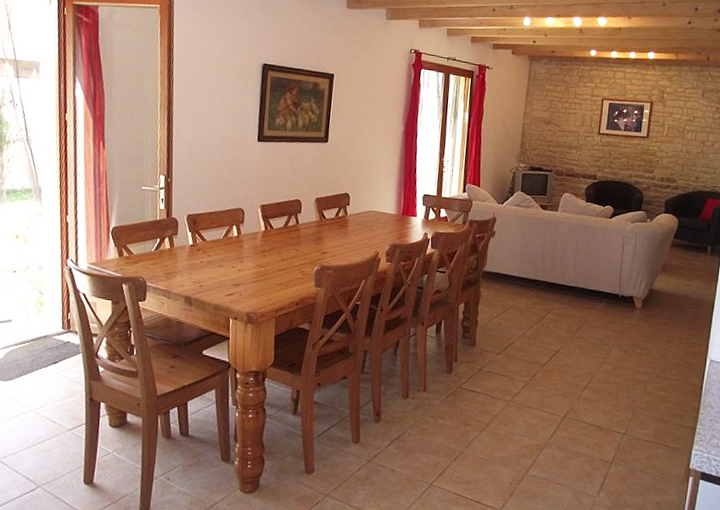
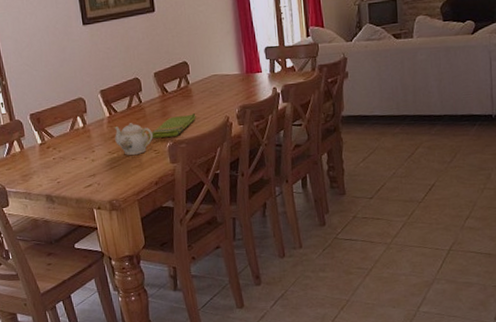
teapot: none [265,241,303,273] -> present [114,123,153,155]
dish towel: none [298,242,348,262] -> present [147,114,196,138]

